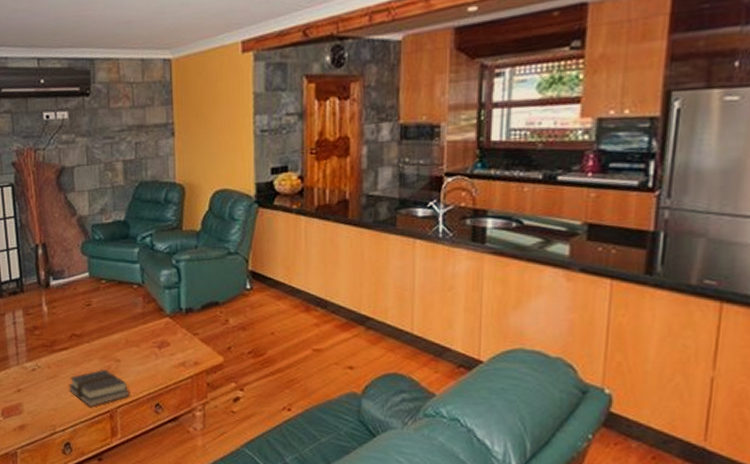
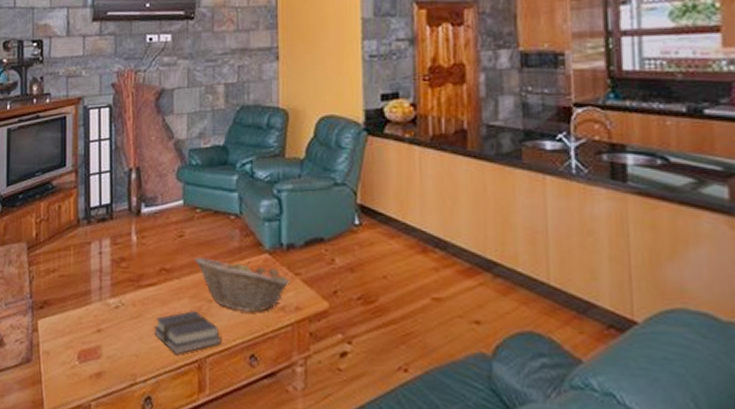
fruit basket: none [102,322,190,368] -> present [195,256,291,312]

